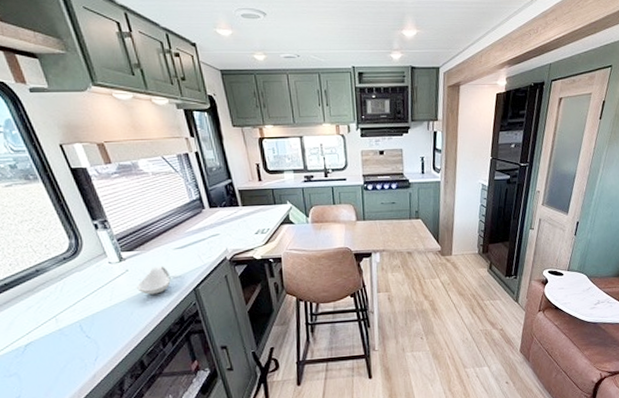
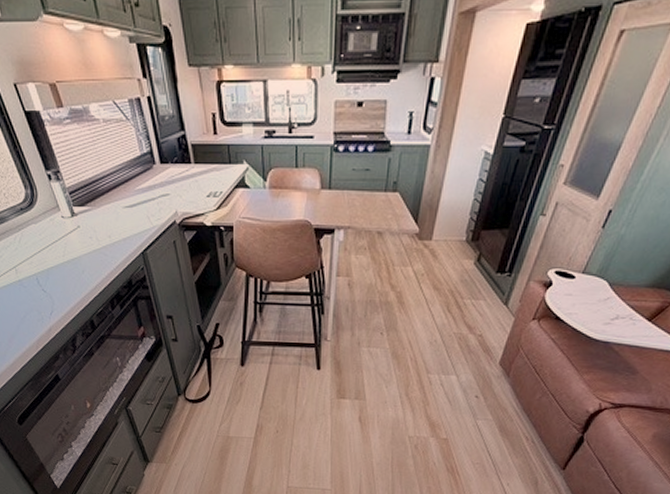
spoon rest: present [137,266,171,295] -> none [88,224,120,254]

